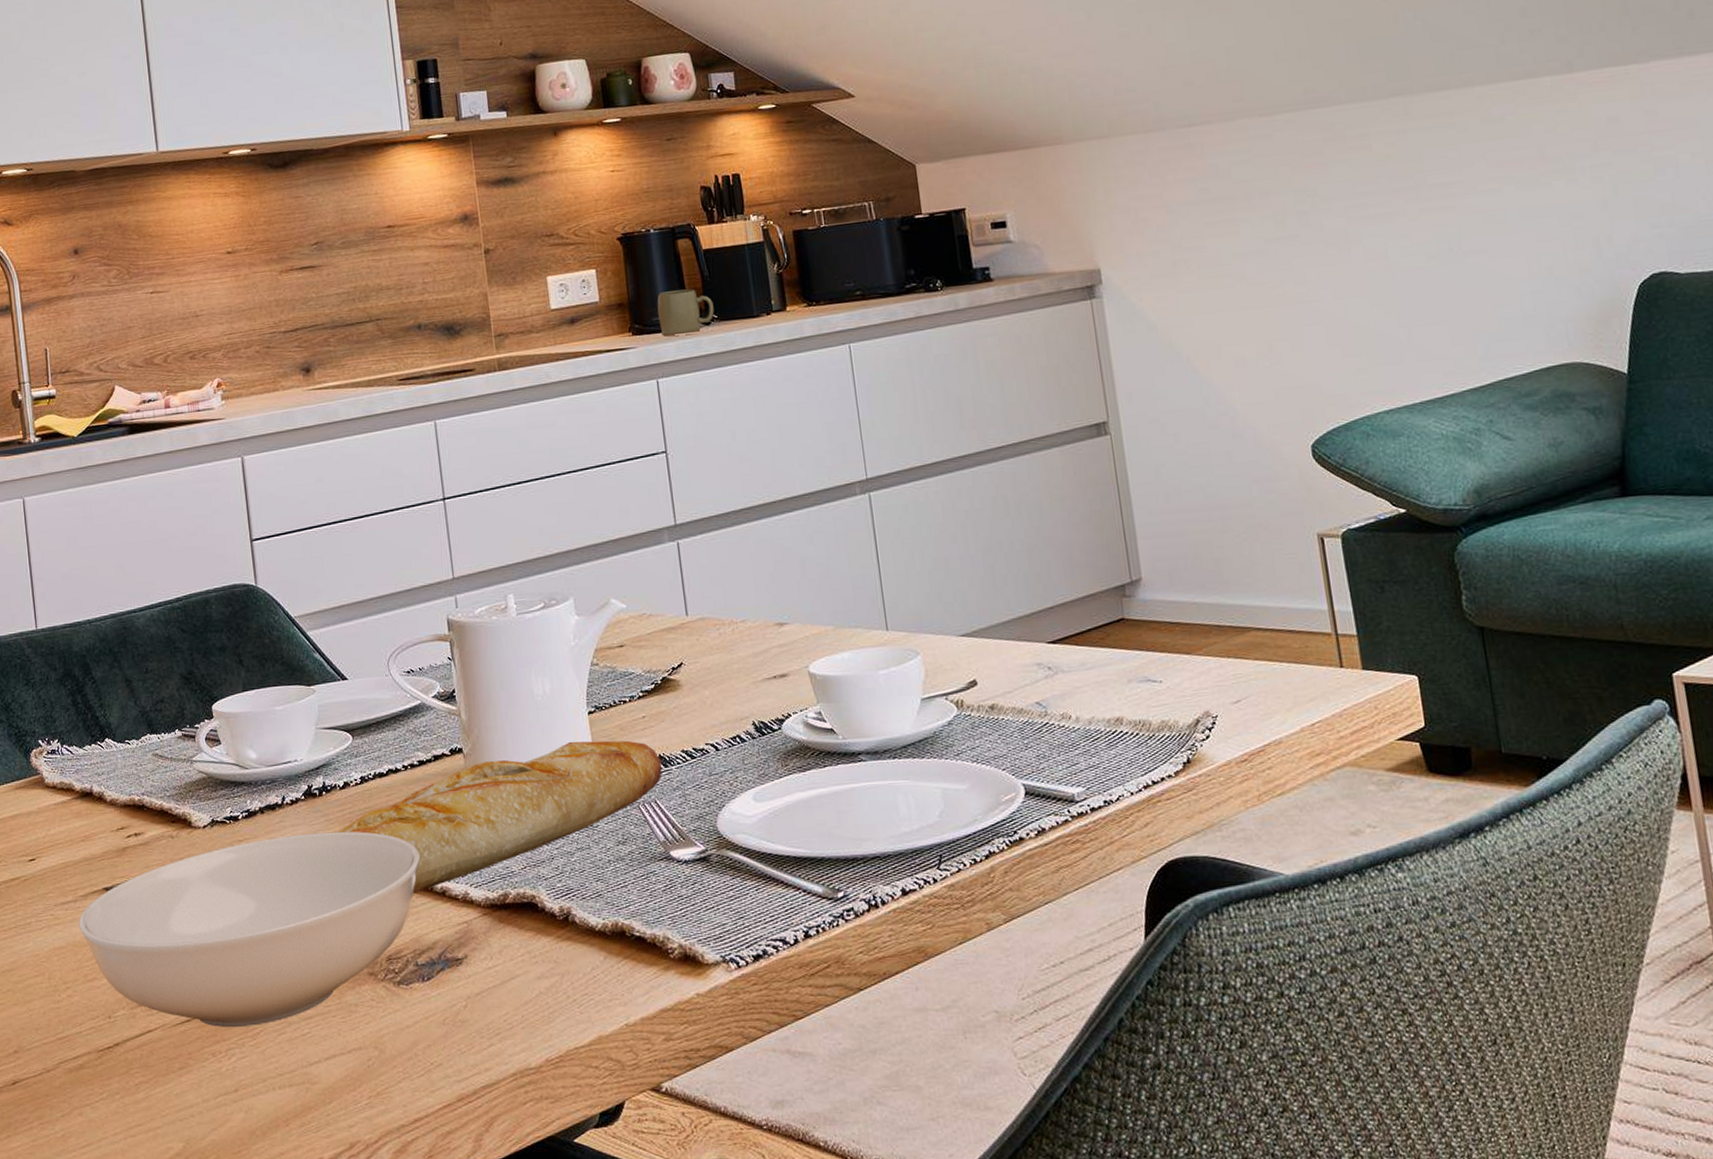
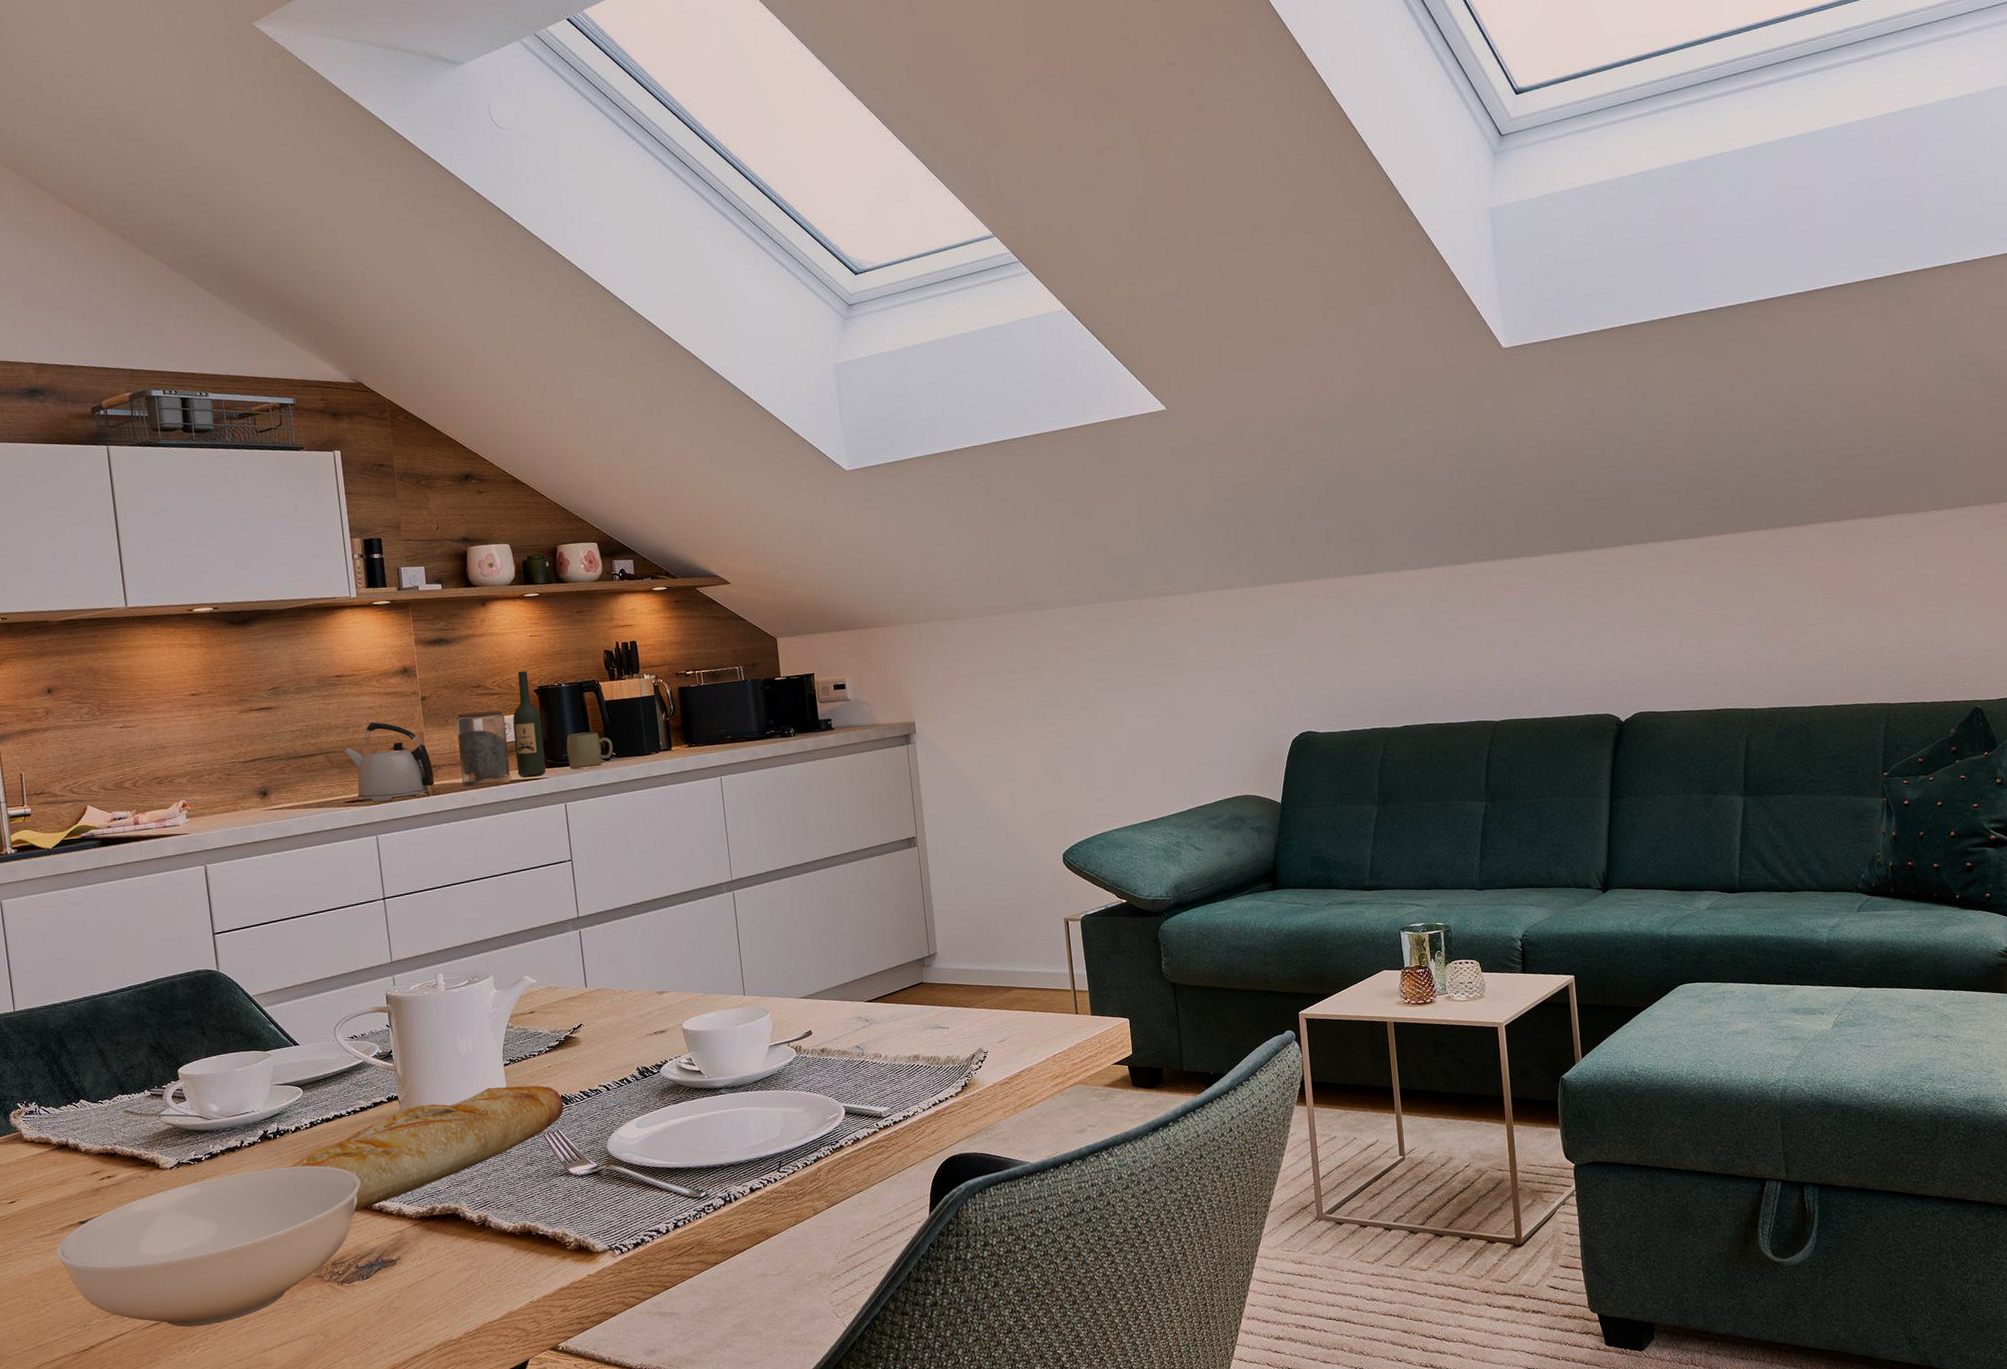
kettle: none [396,281,501,380] -> present [343,722,435,802]
jar: none [525,264,591,360] -> present [456,710,511,787]
wine bottle: none [592,214,633,349] -> present [513,670,546,778]

